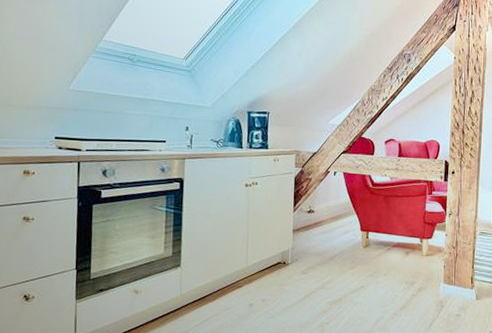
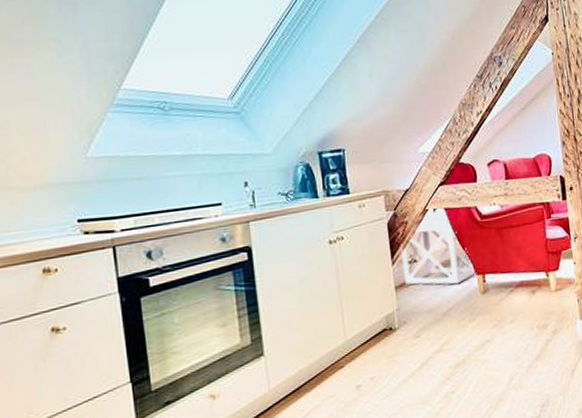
side table: none [301,171,362,236] -> present [401,208,477,285]

